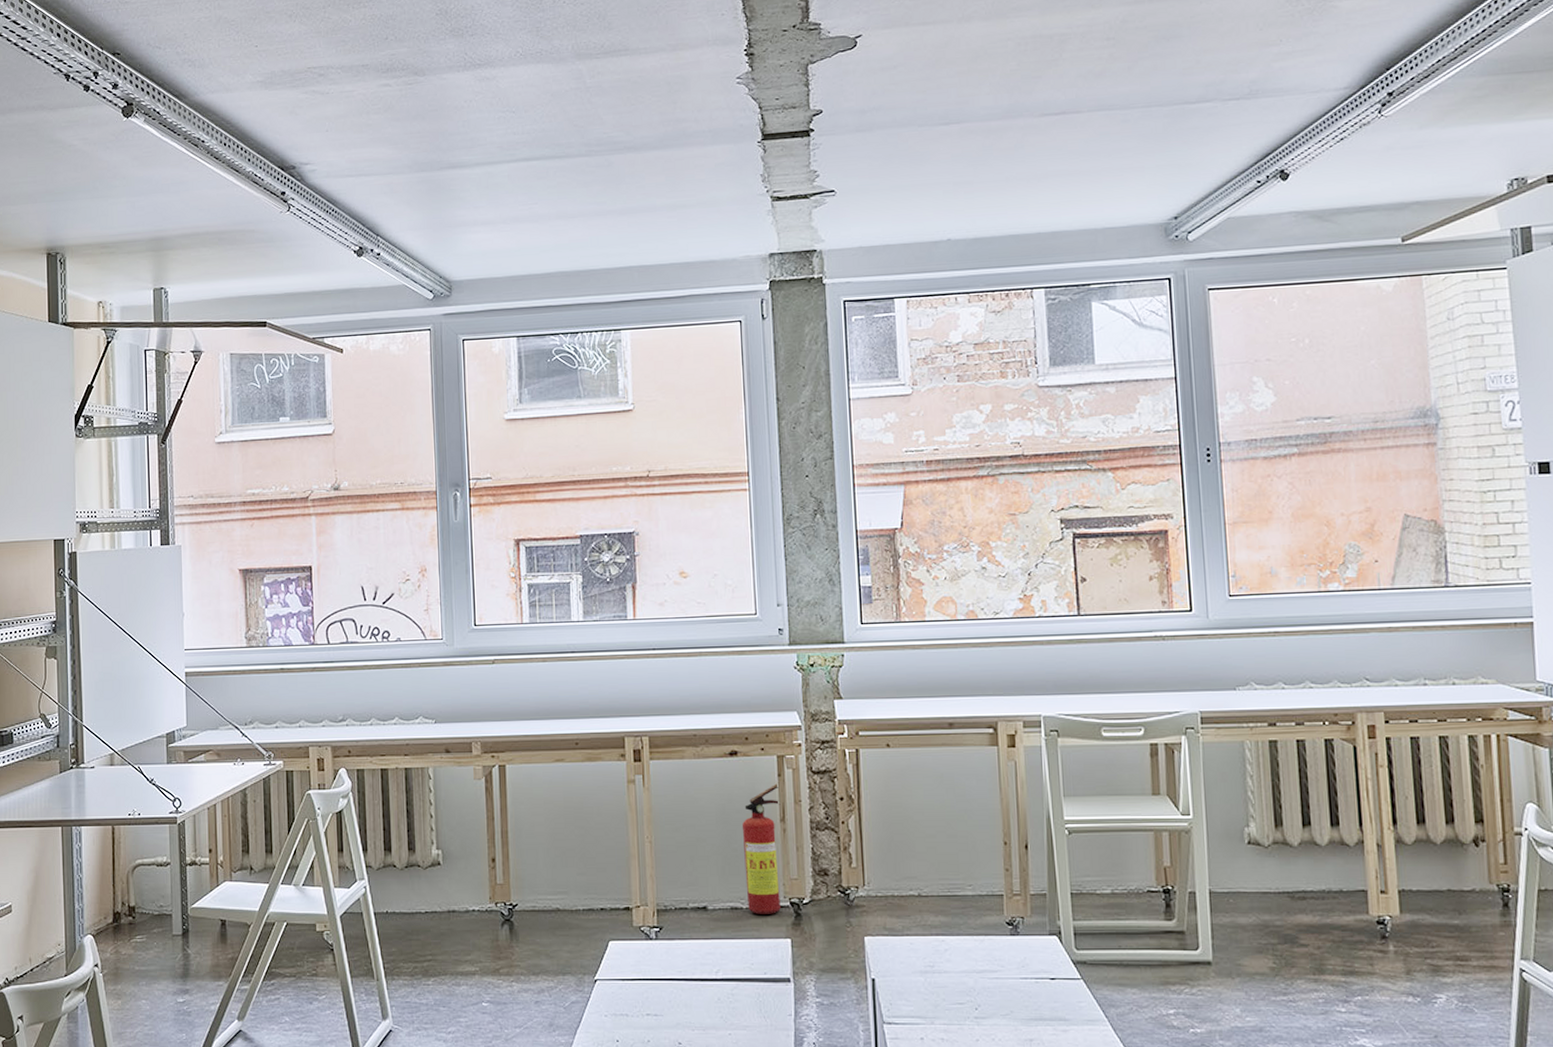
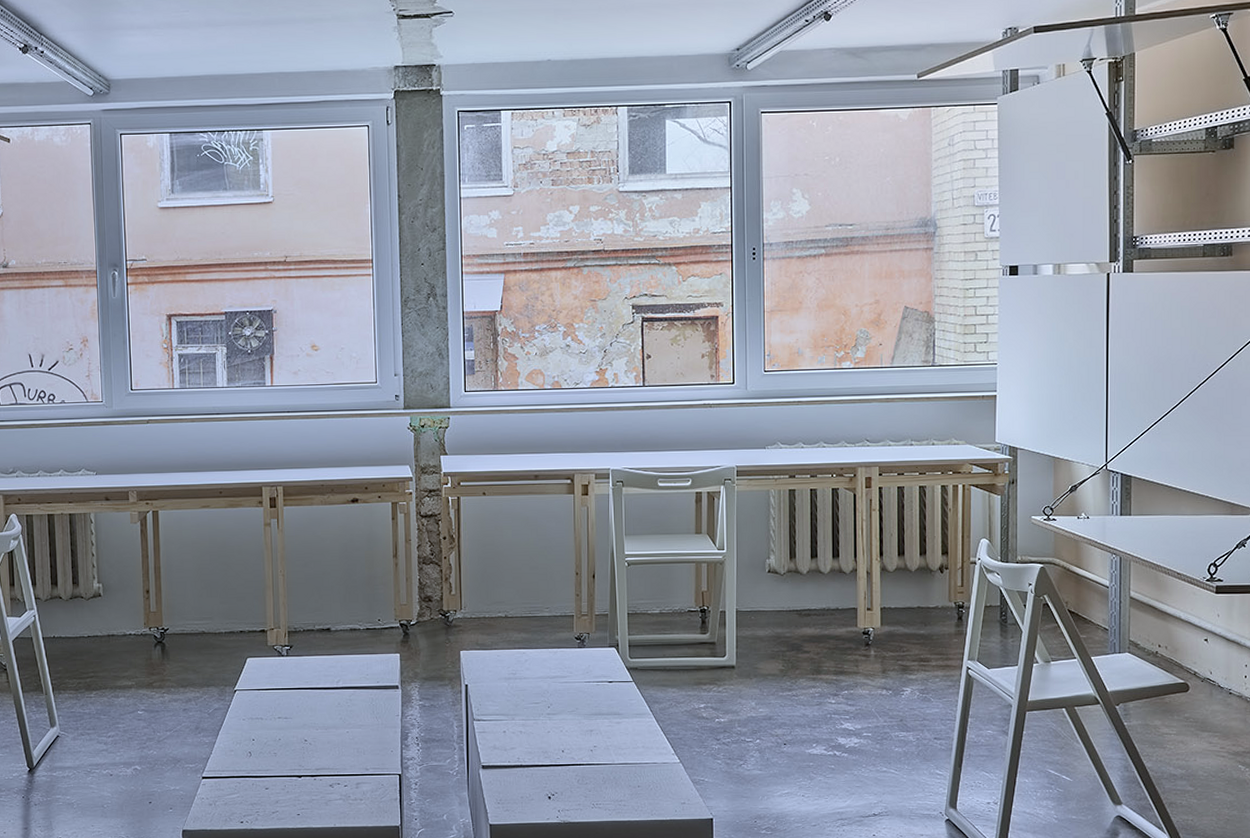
fire extinguisher: present [741,782,781,914] -> none [361,524,394,634]

